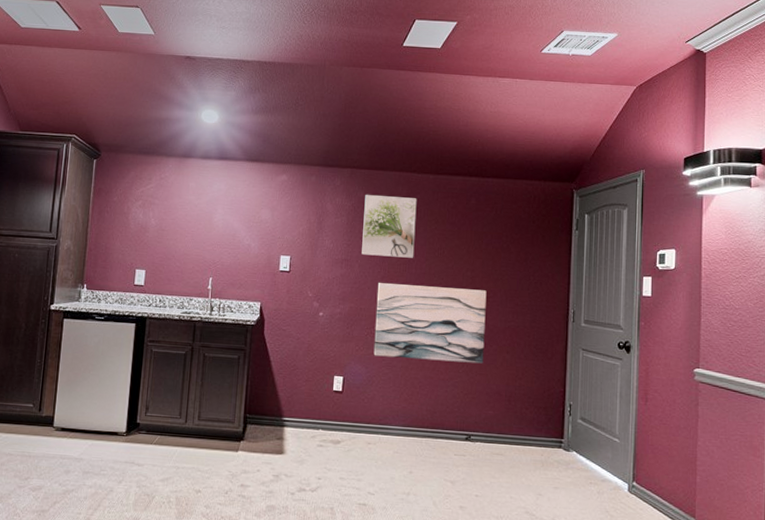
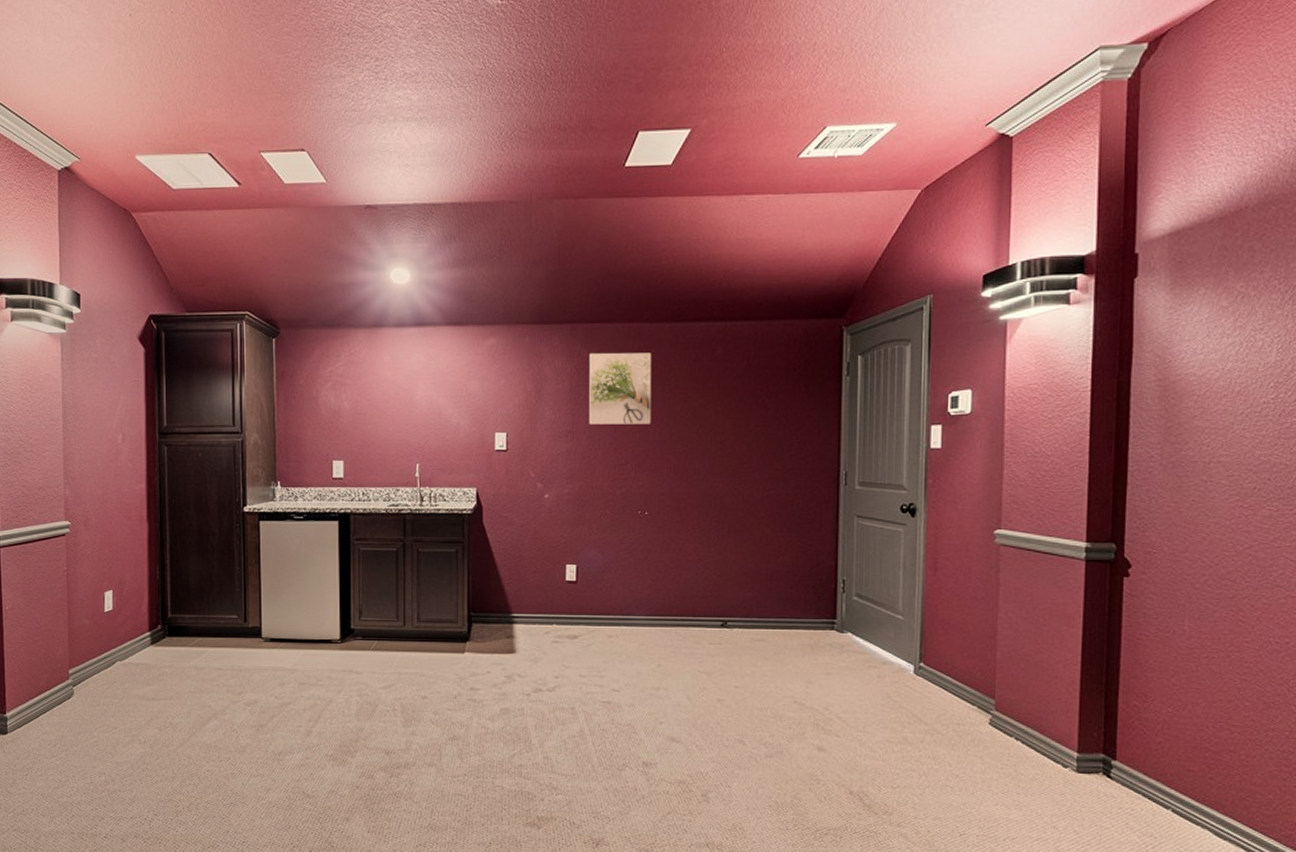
wall art: present [373,283,487,364] -> none [610,455,740,540]

